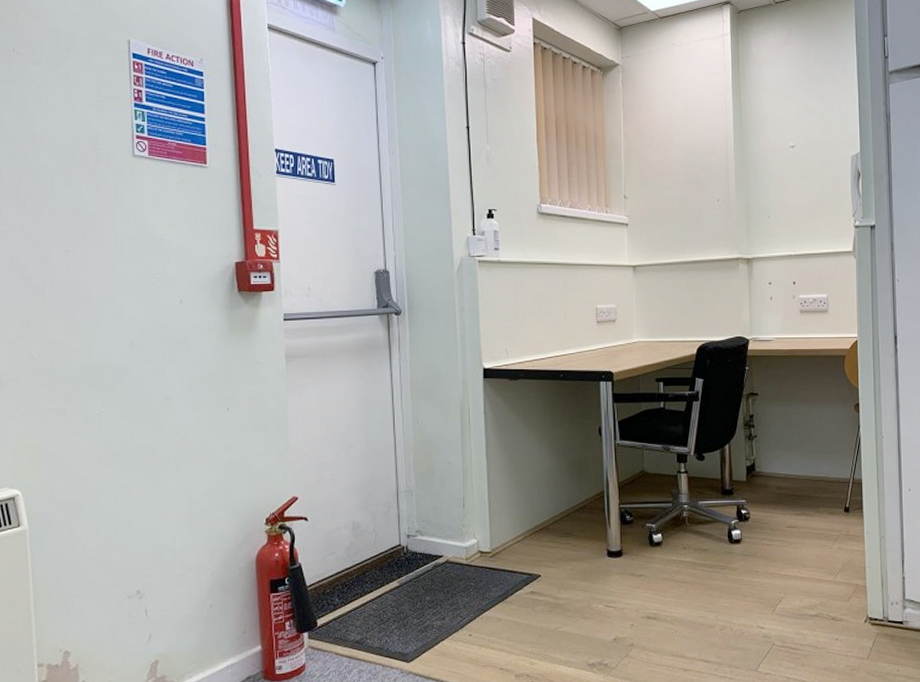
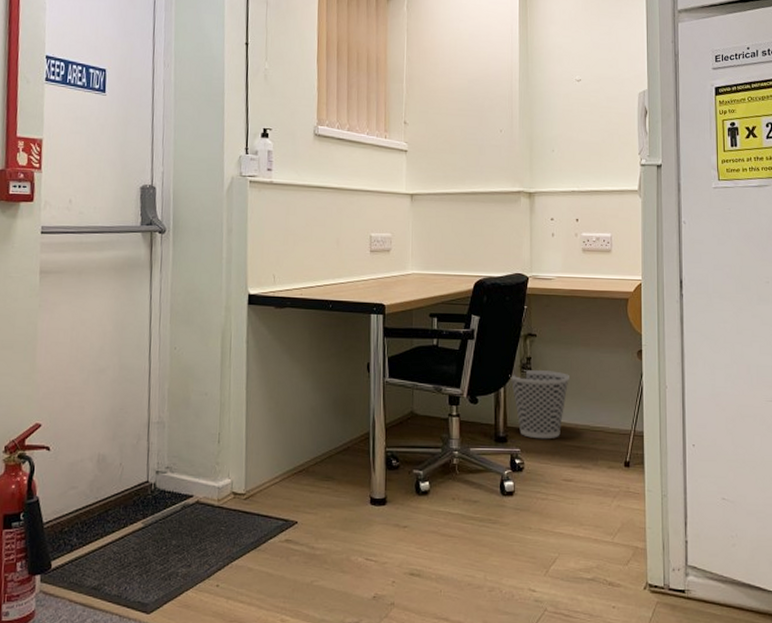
wastebasket: none [733,427,790,490] -> present [509,370,569,439]

